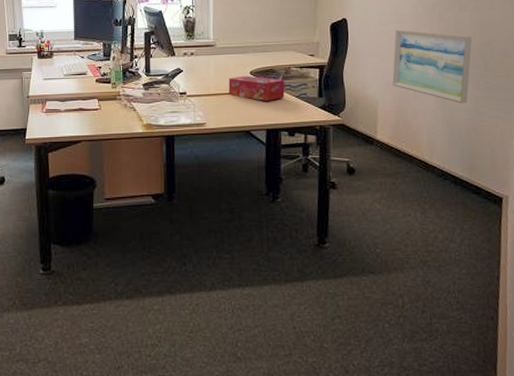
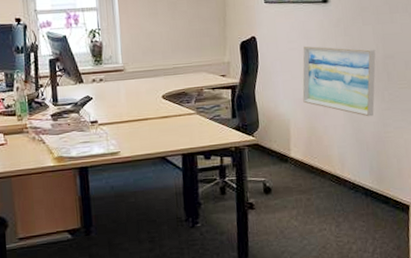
tissue box: present [228,75,285,101] -> none [140,99,199,125]

